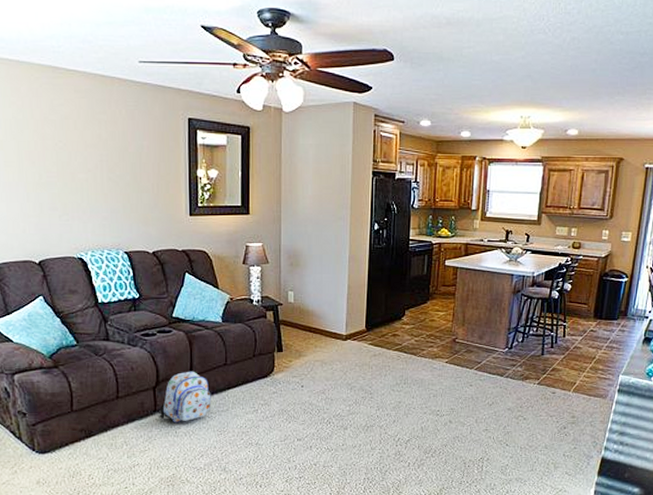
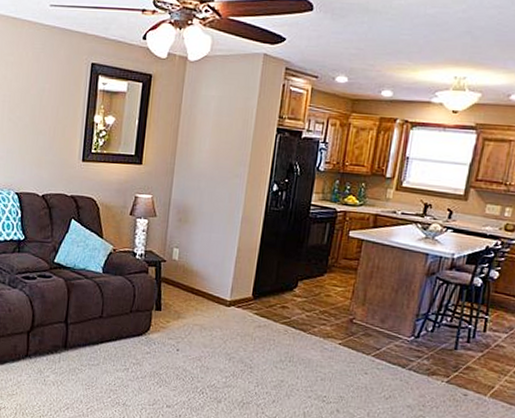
backpack: present [159,371,211,423] -> none [30,319,84,371]

